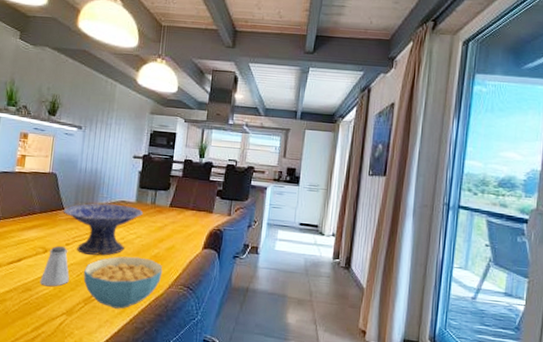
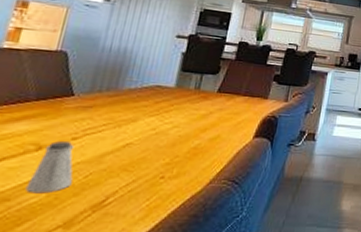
decorative bowl: present [63,203,144,256] -> none [72,88,185,151]
cereal bowl: present [83,256,163,309] -> none [93,149,204,213]

